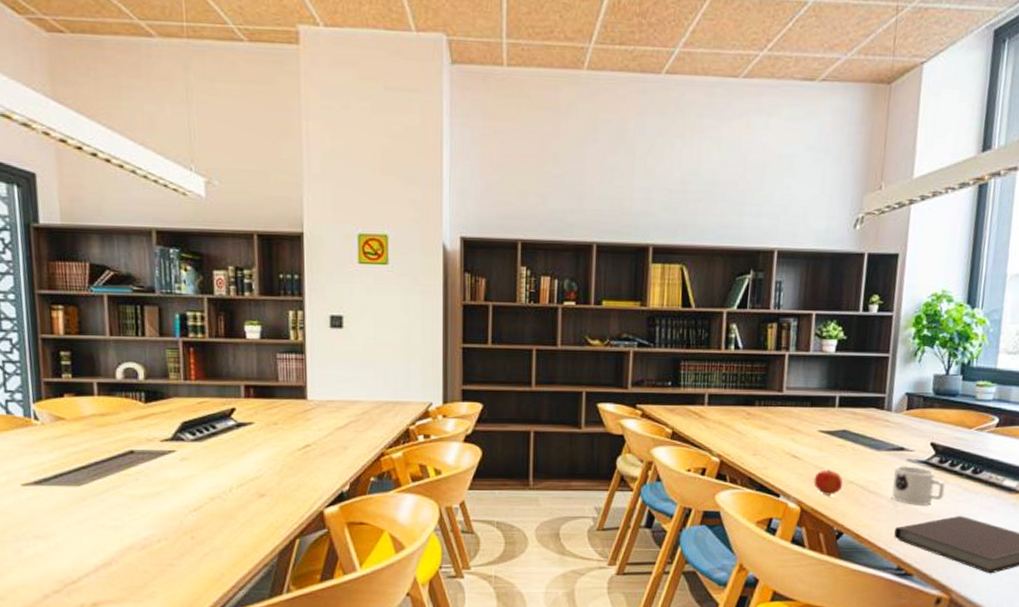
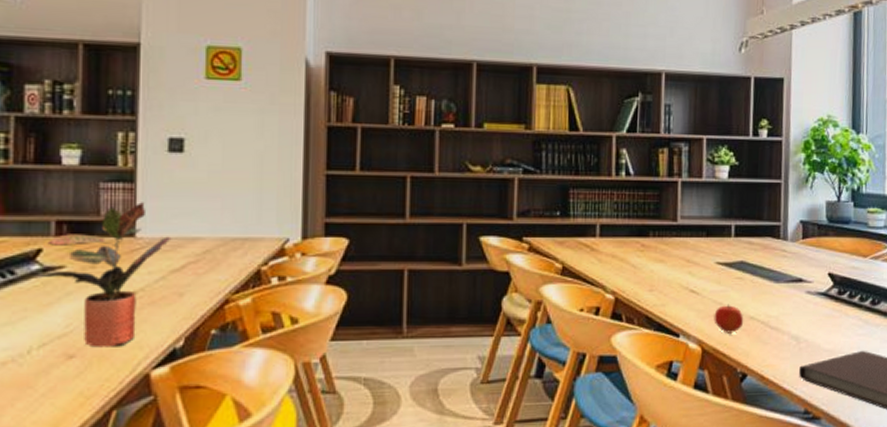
potted plant: none [232,370,336,489] -> present [35,202,172,348]
mug: present [892,466,945,506] -> none [793,298,846,341]

